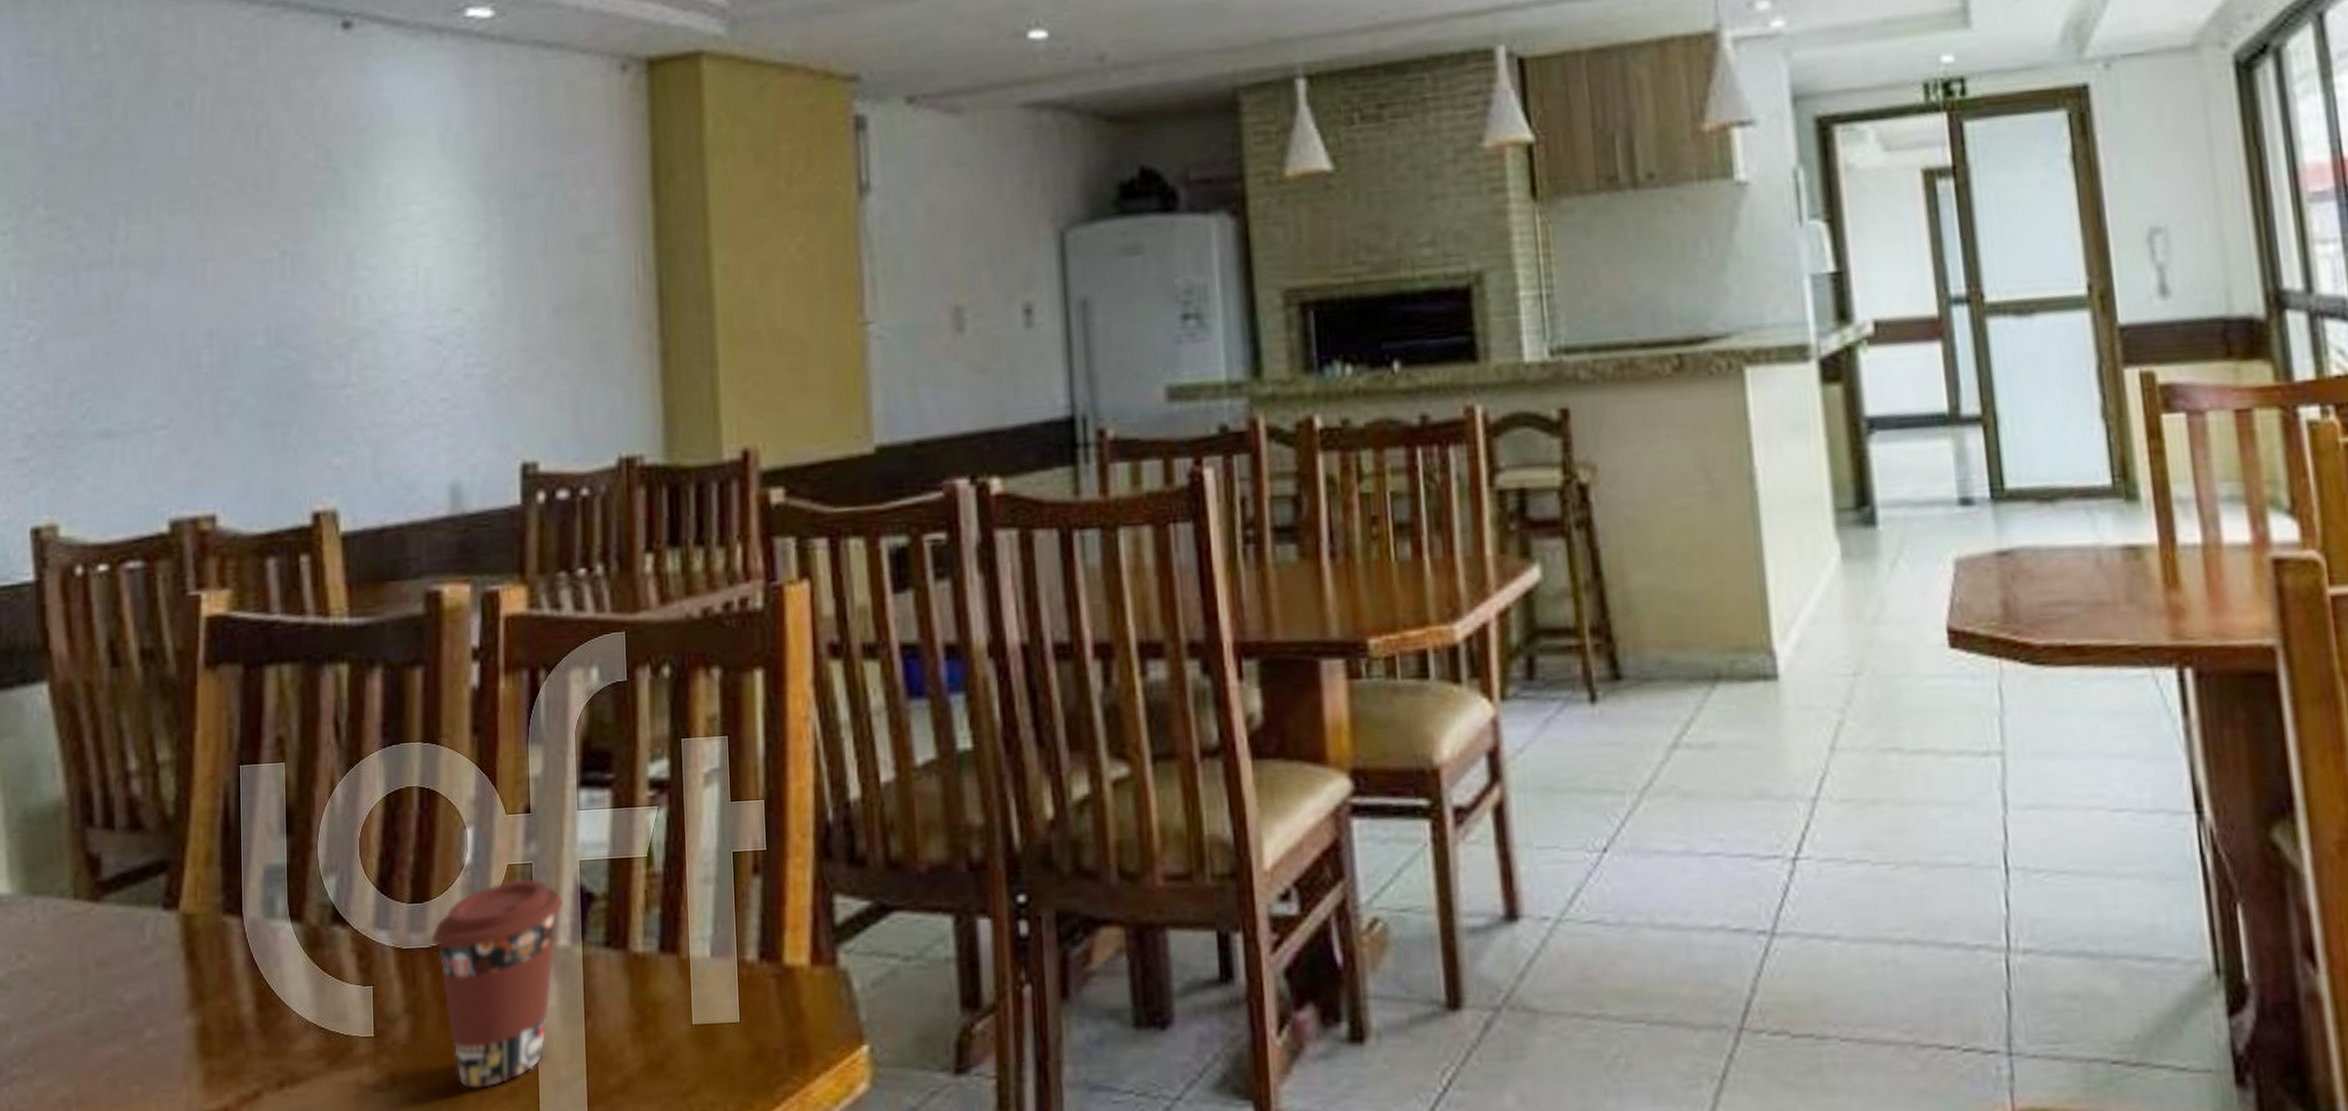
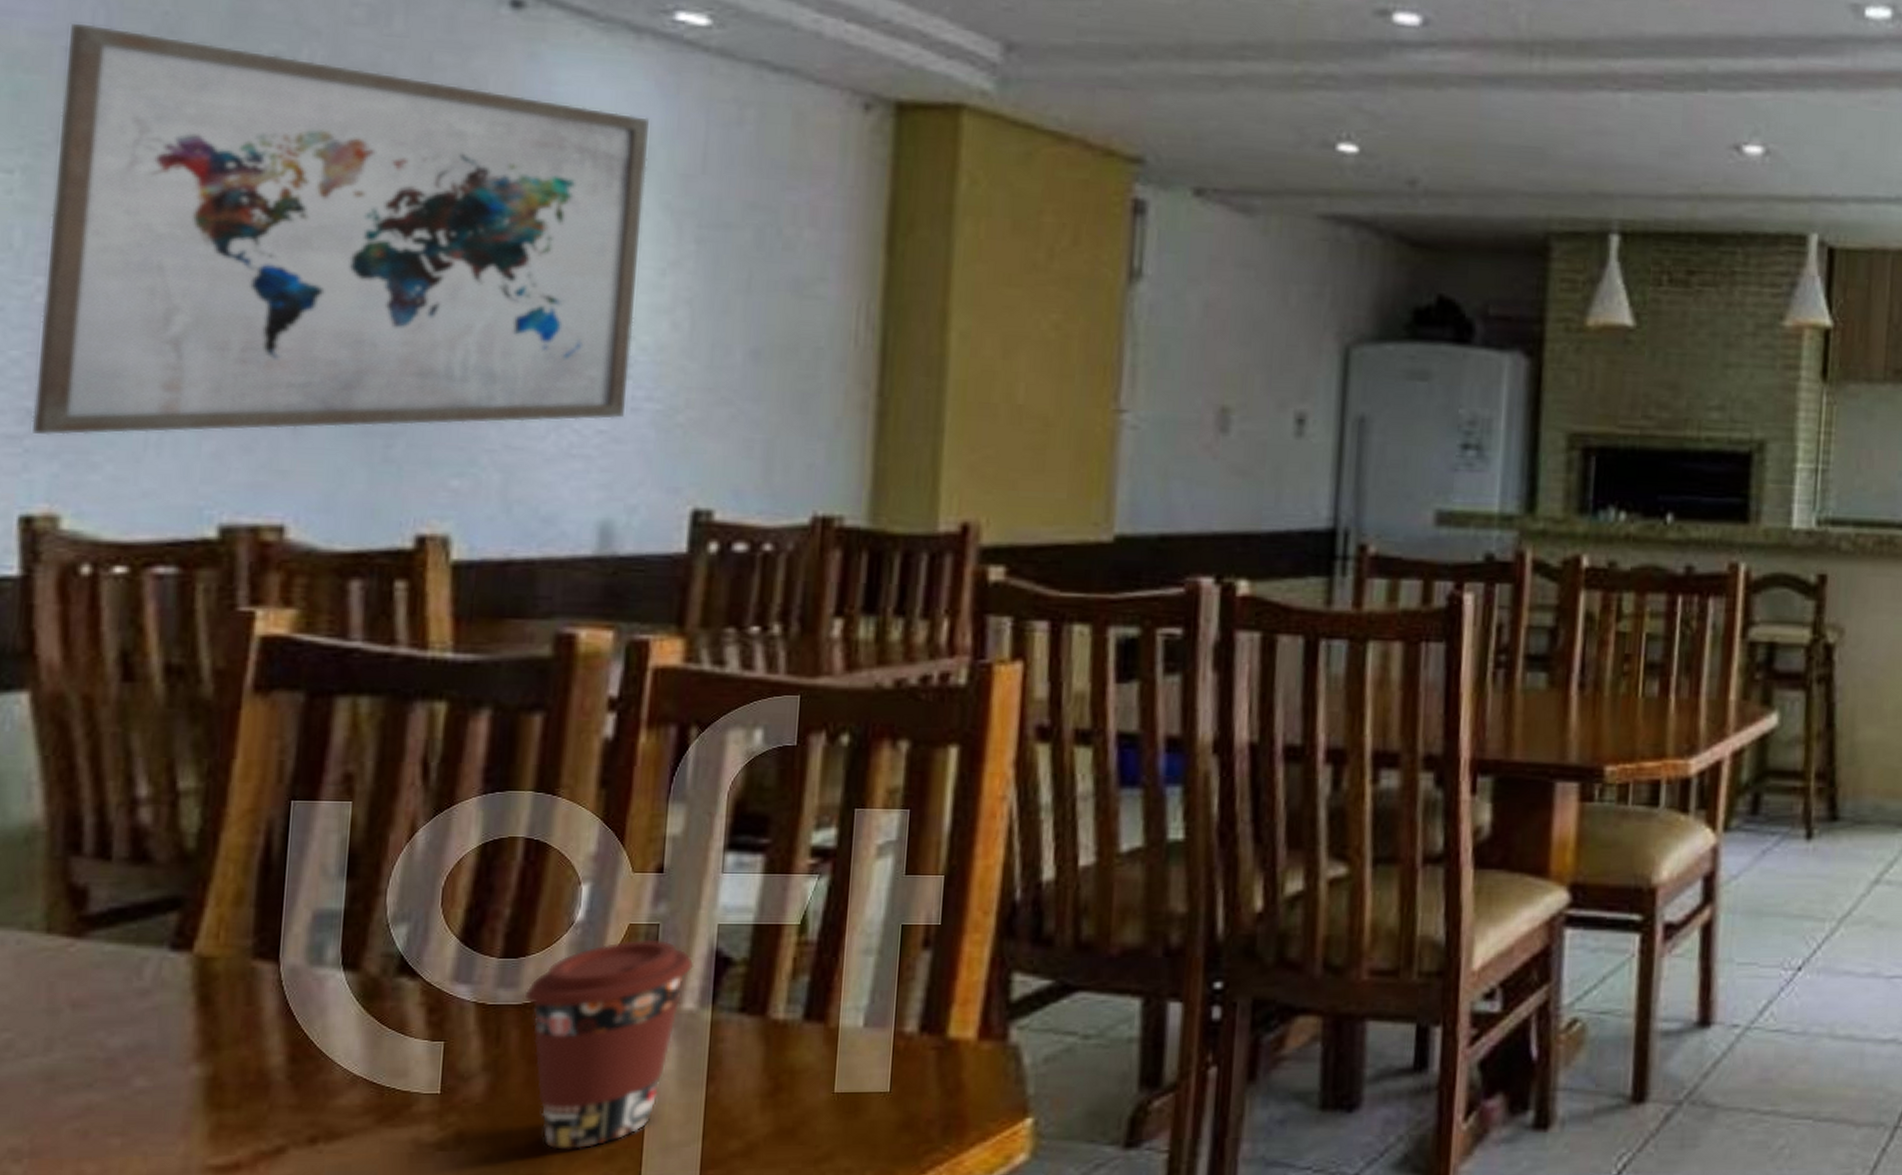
wall art: none [33,99,461,456] -> present [32,23,649,436]

